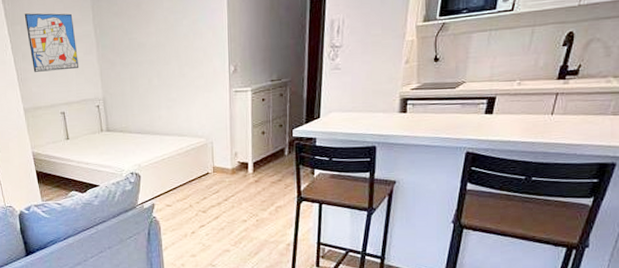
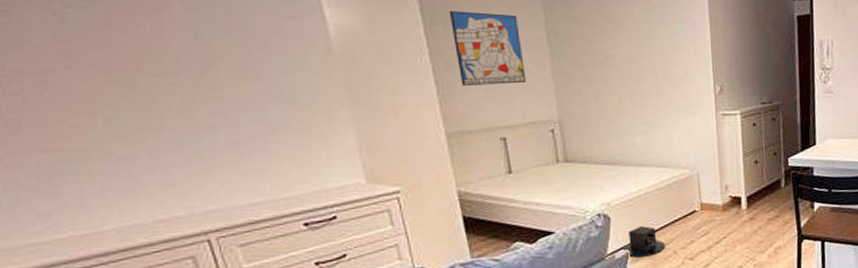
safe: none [149,183,184,208] -> present [622,225,666,258]

